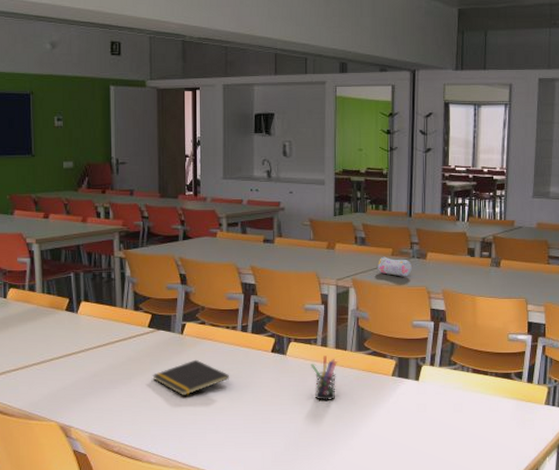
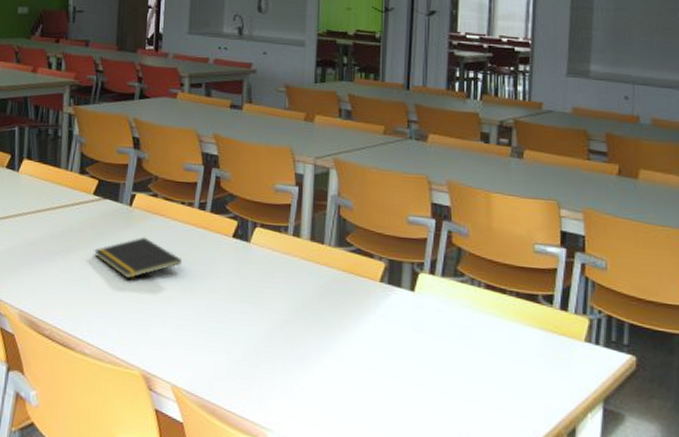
pen holder: present [311,356,337,401] -> none [279,248,312,305]
pencil case: present [377,256,412,277] -> none [364,134,409,161]

